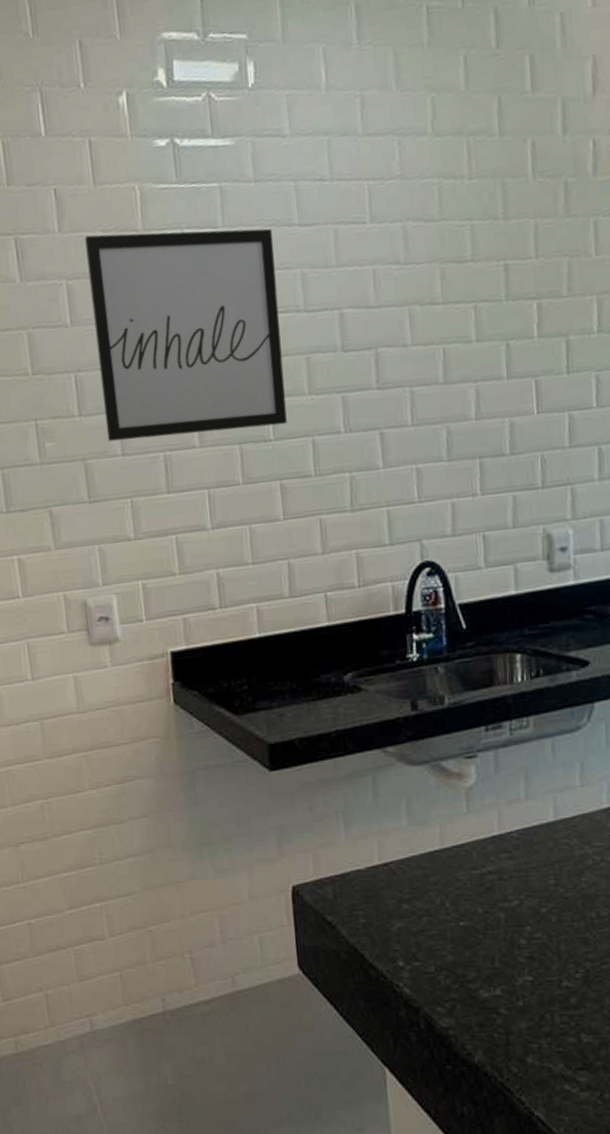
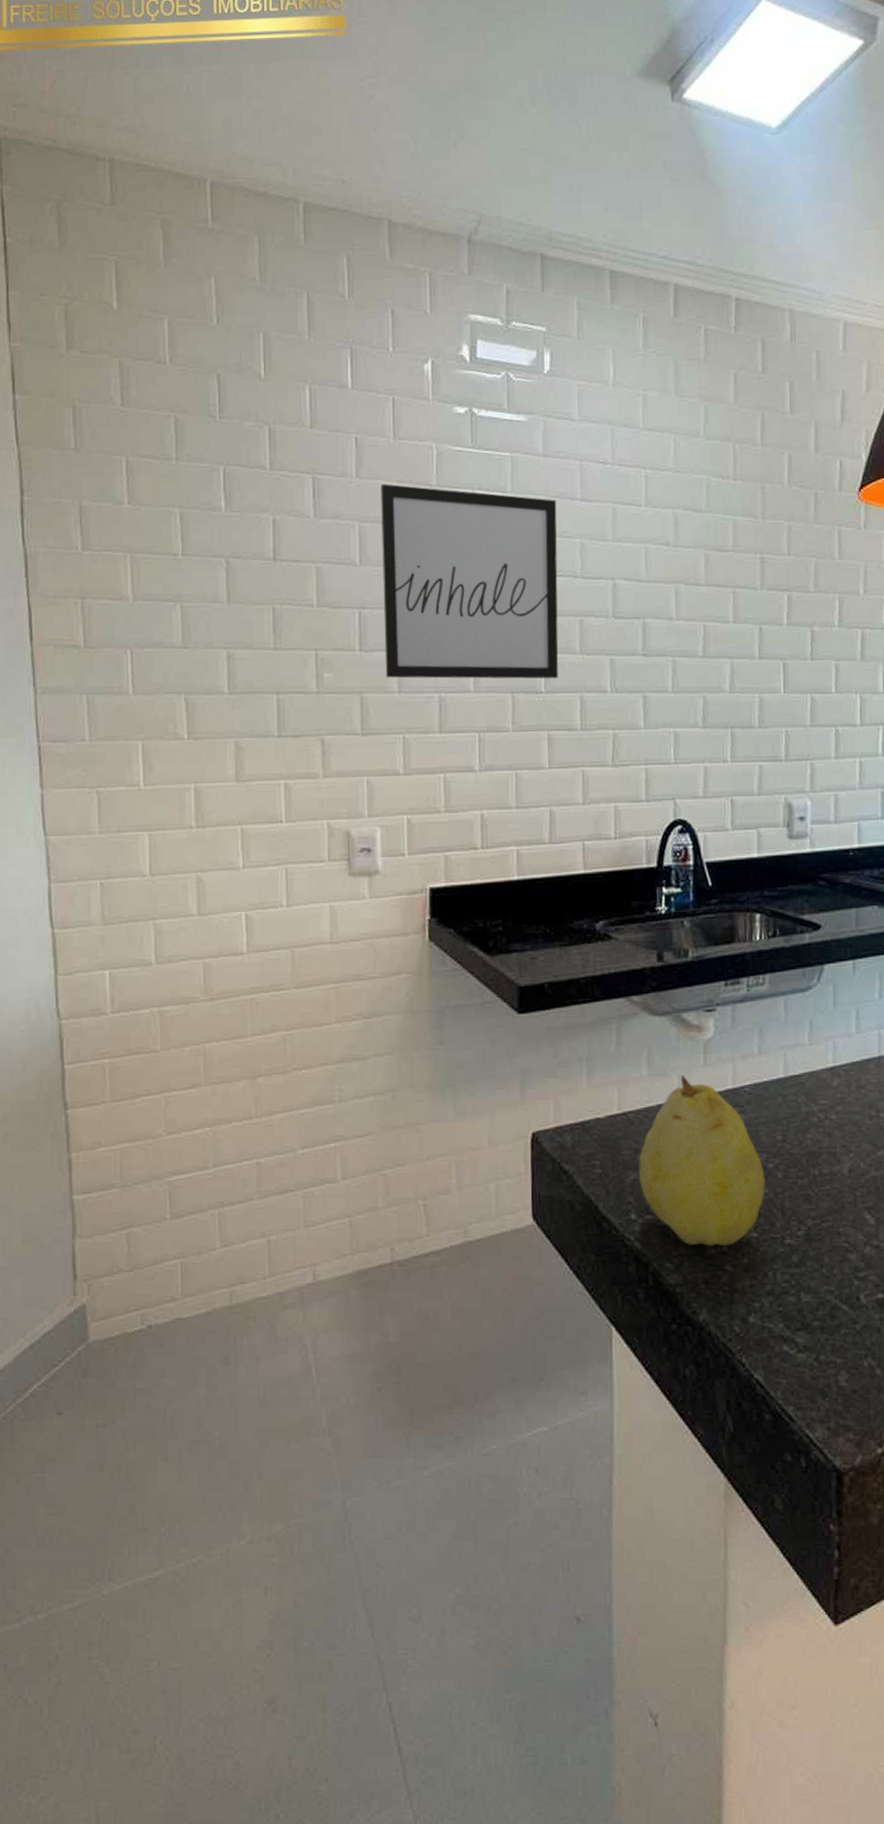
fruit: none [403,824,539,990] -> present [638,1076,765,1246]

